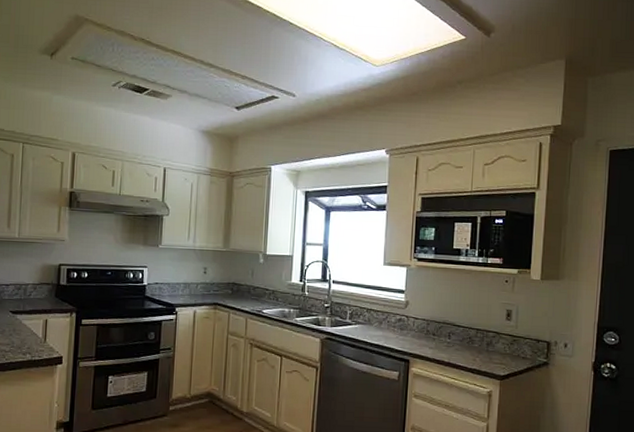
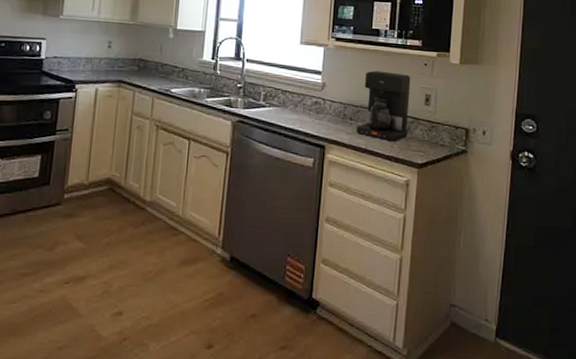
coffee maker: none [439,288,492,356] -> present [356,70,411,142]

